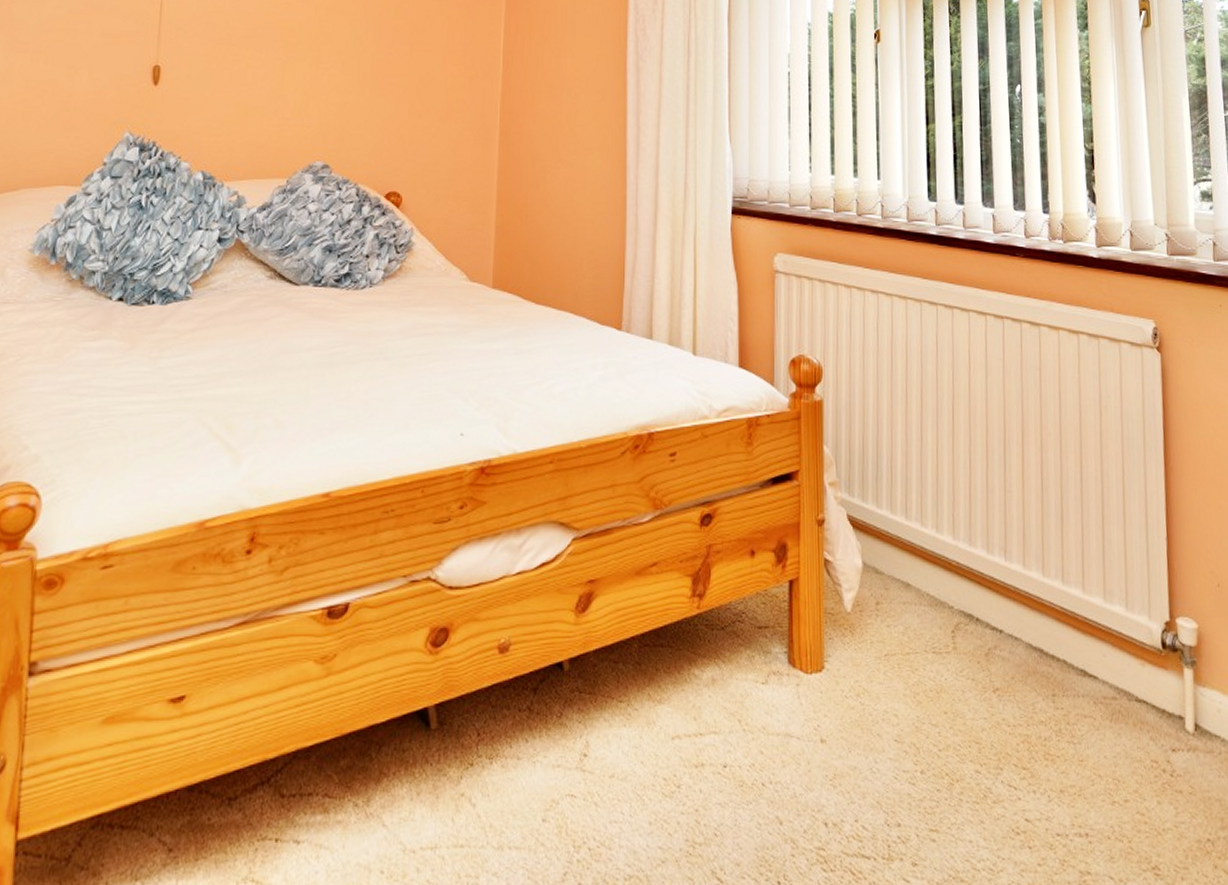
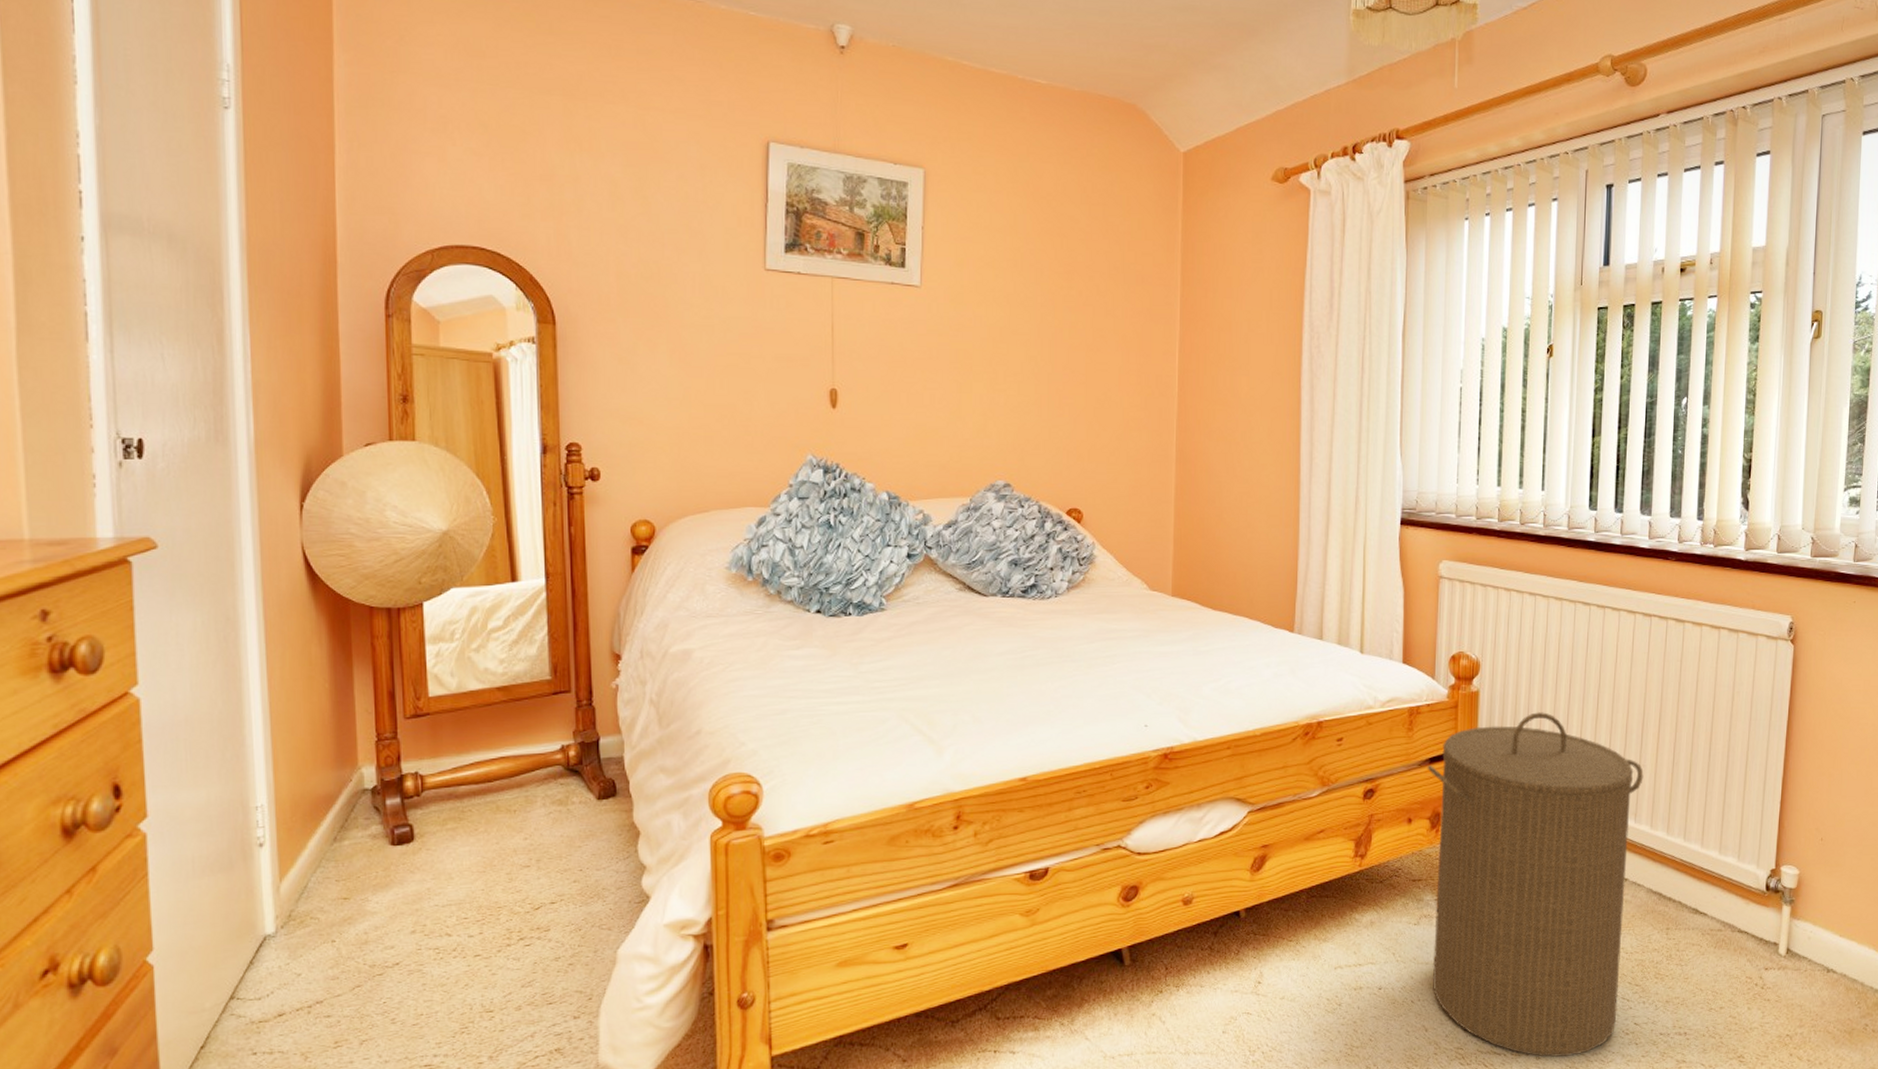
laundry hamper: none [769,426,1010,864] -> present [1427,712,1644,1057]

